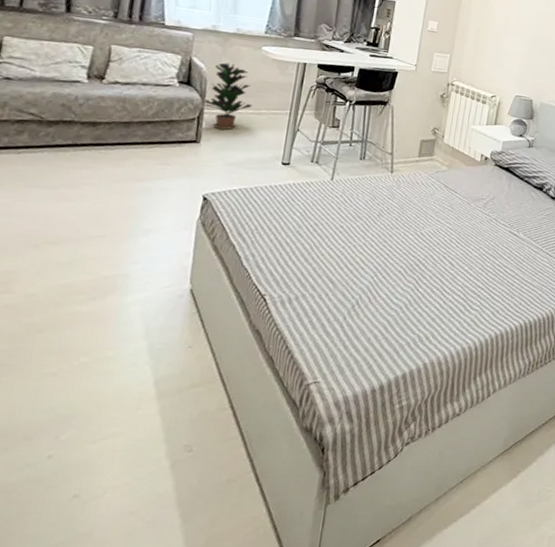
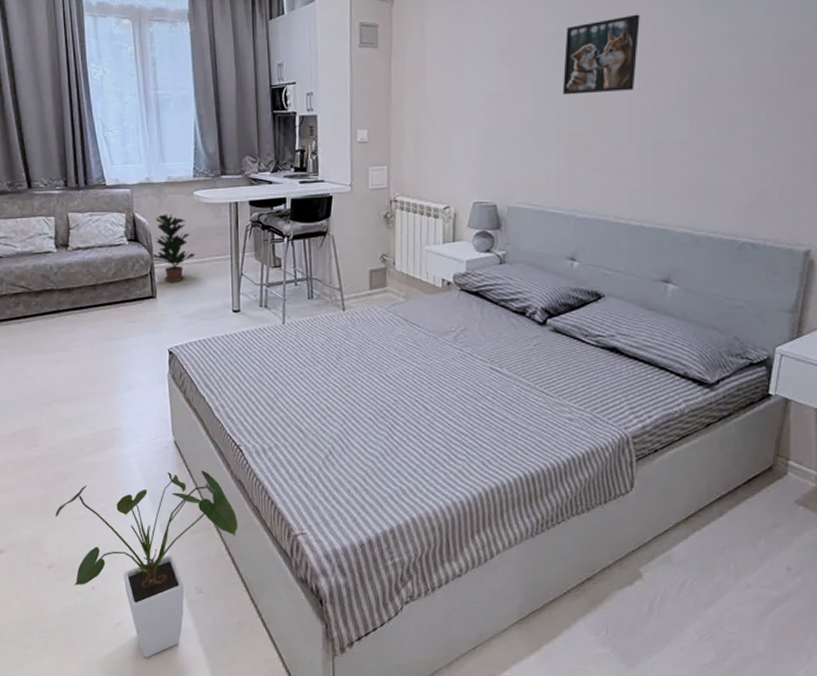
house plant: none [15,321,248,533] -> present [55,471,238,658]

